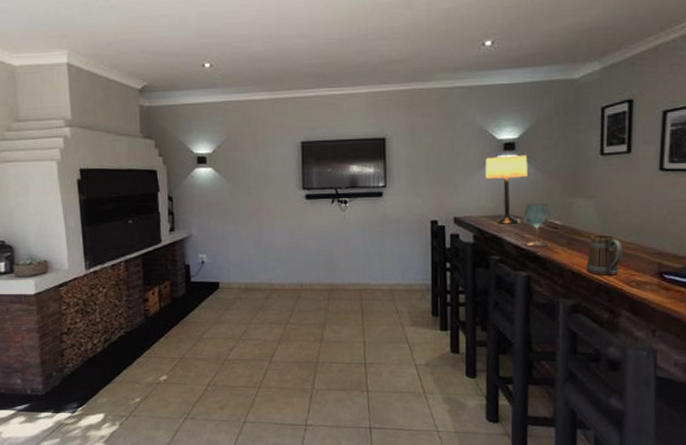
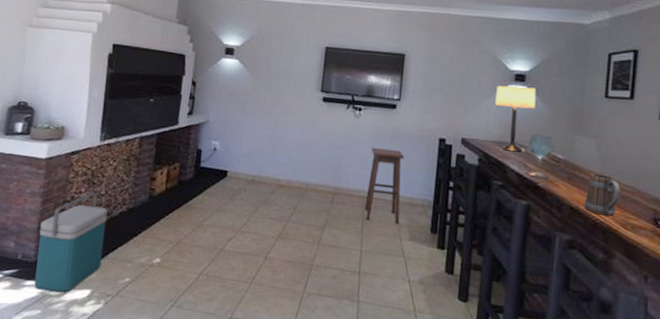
cooler: none [42,320,110,420] -> present [34,192,108,293]
bar stool: none [362,238,400,312] -> present [364,147,405,224]

